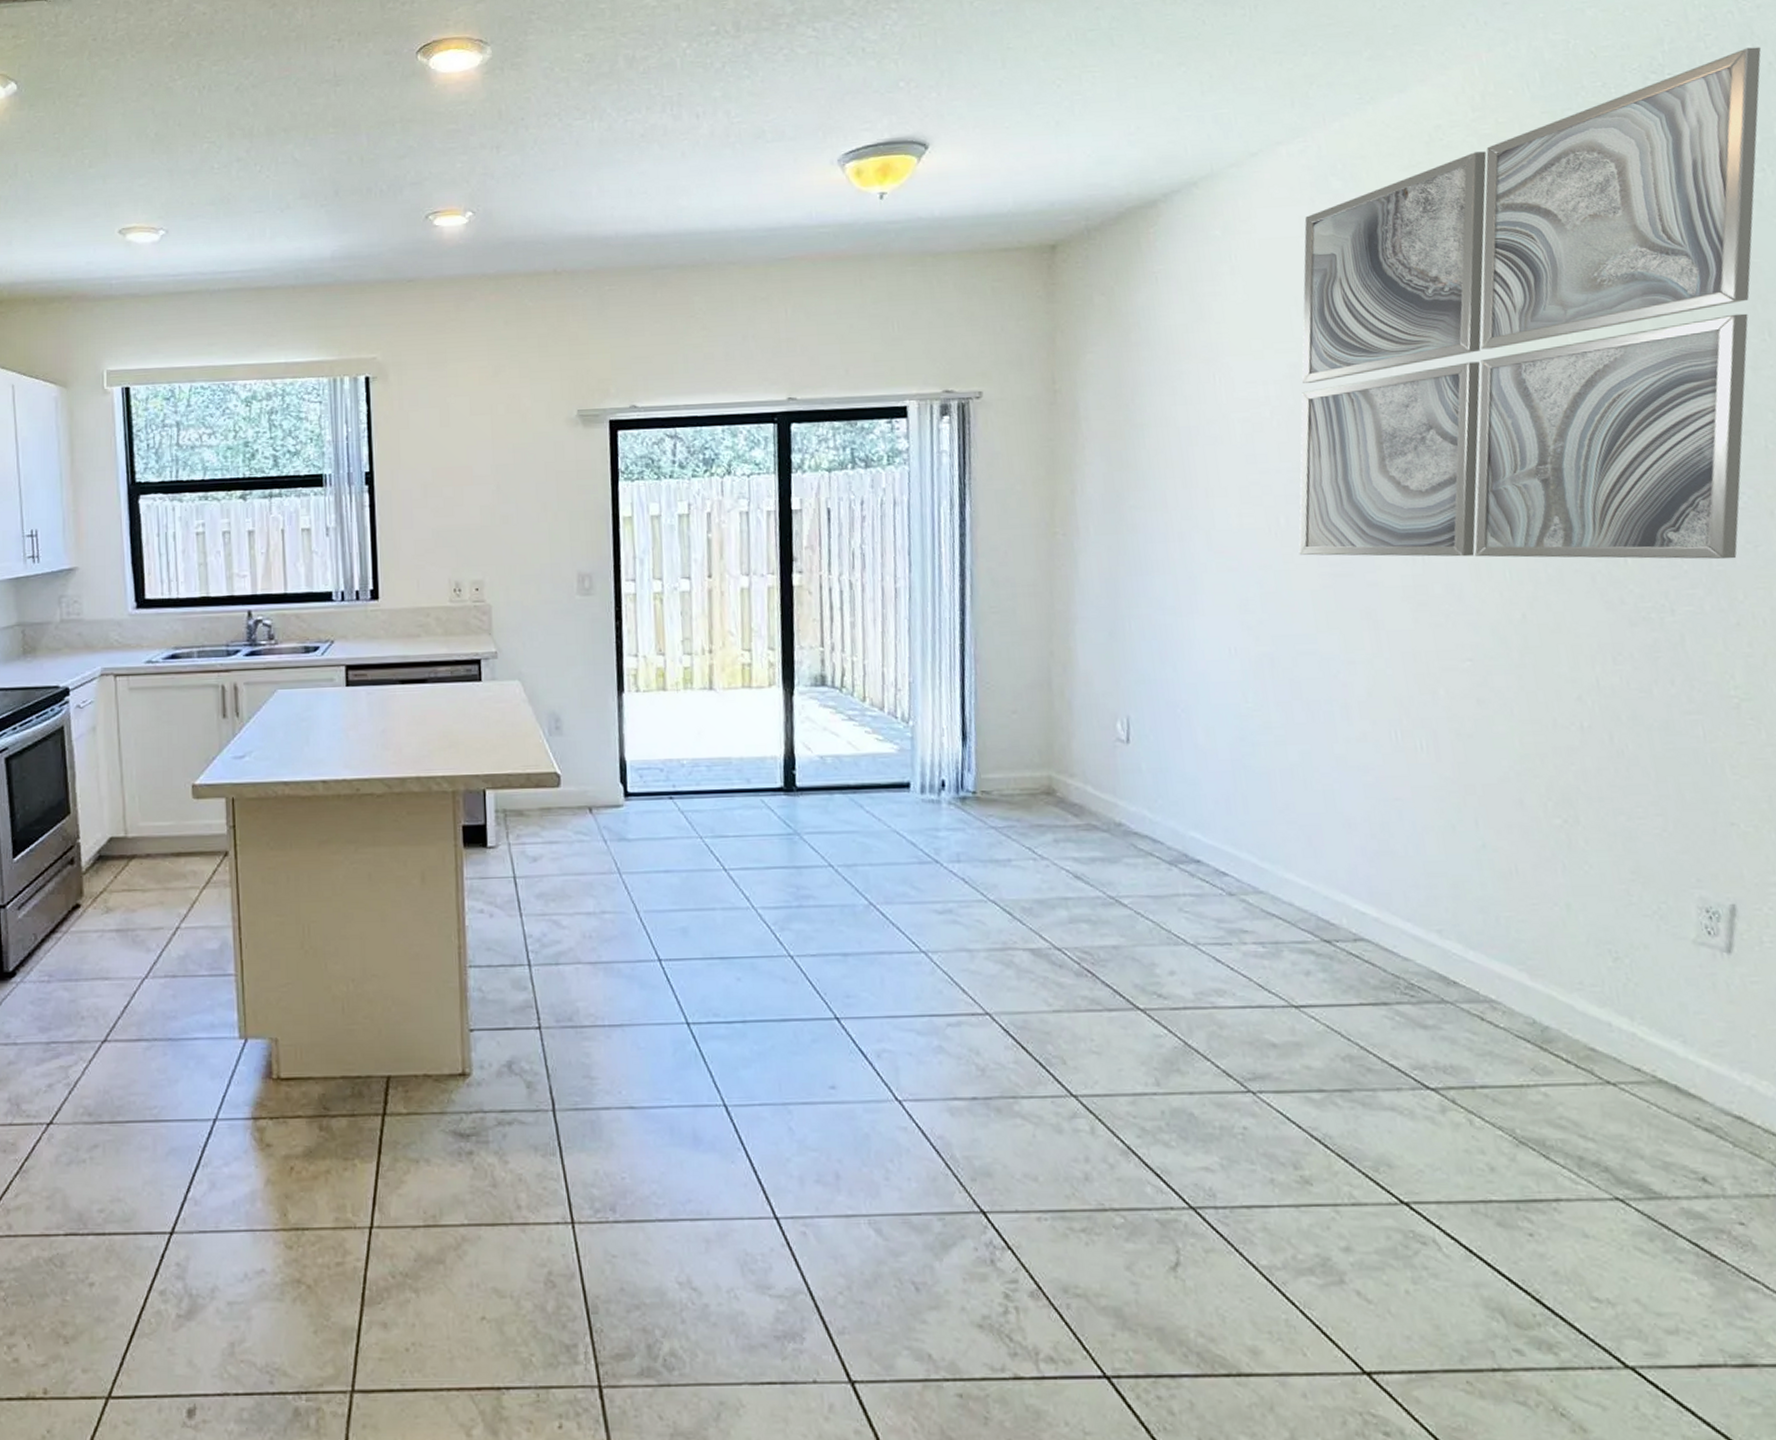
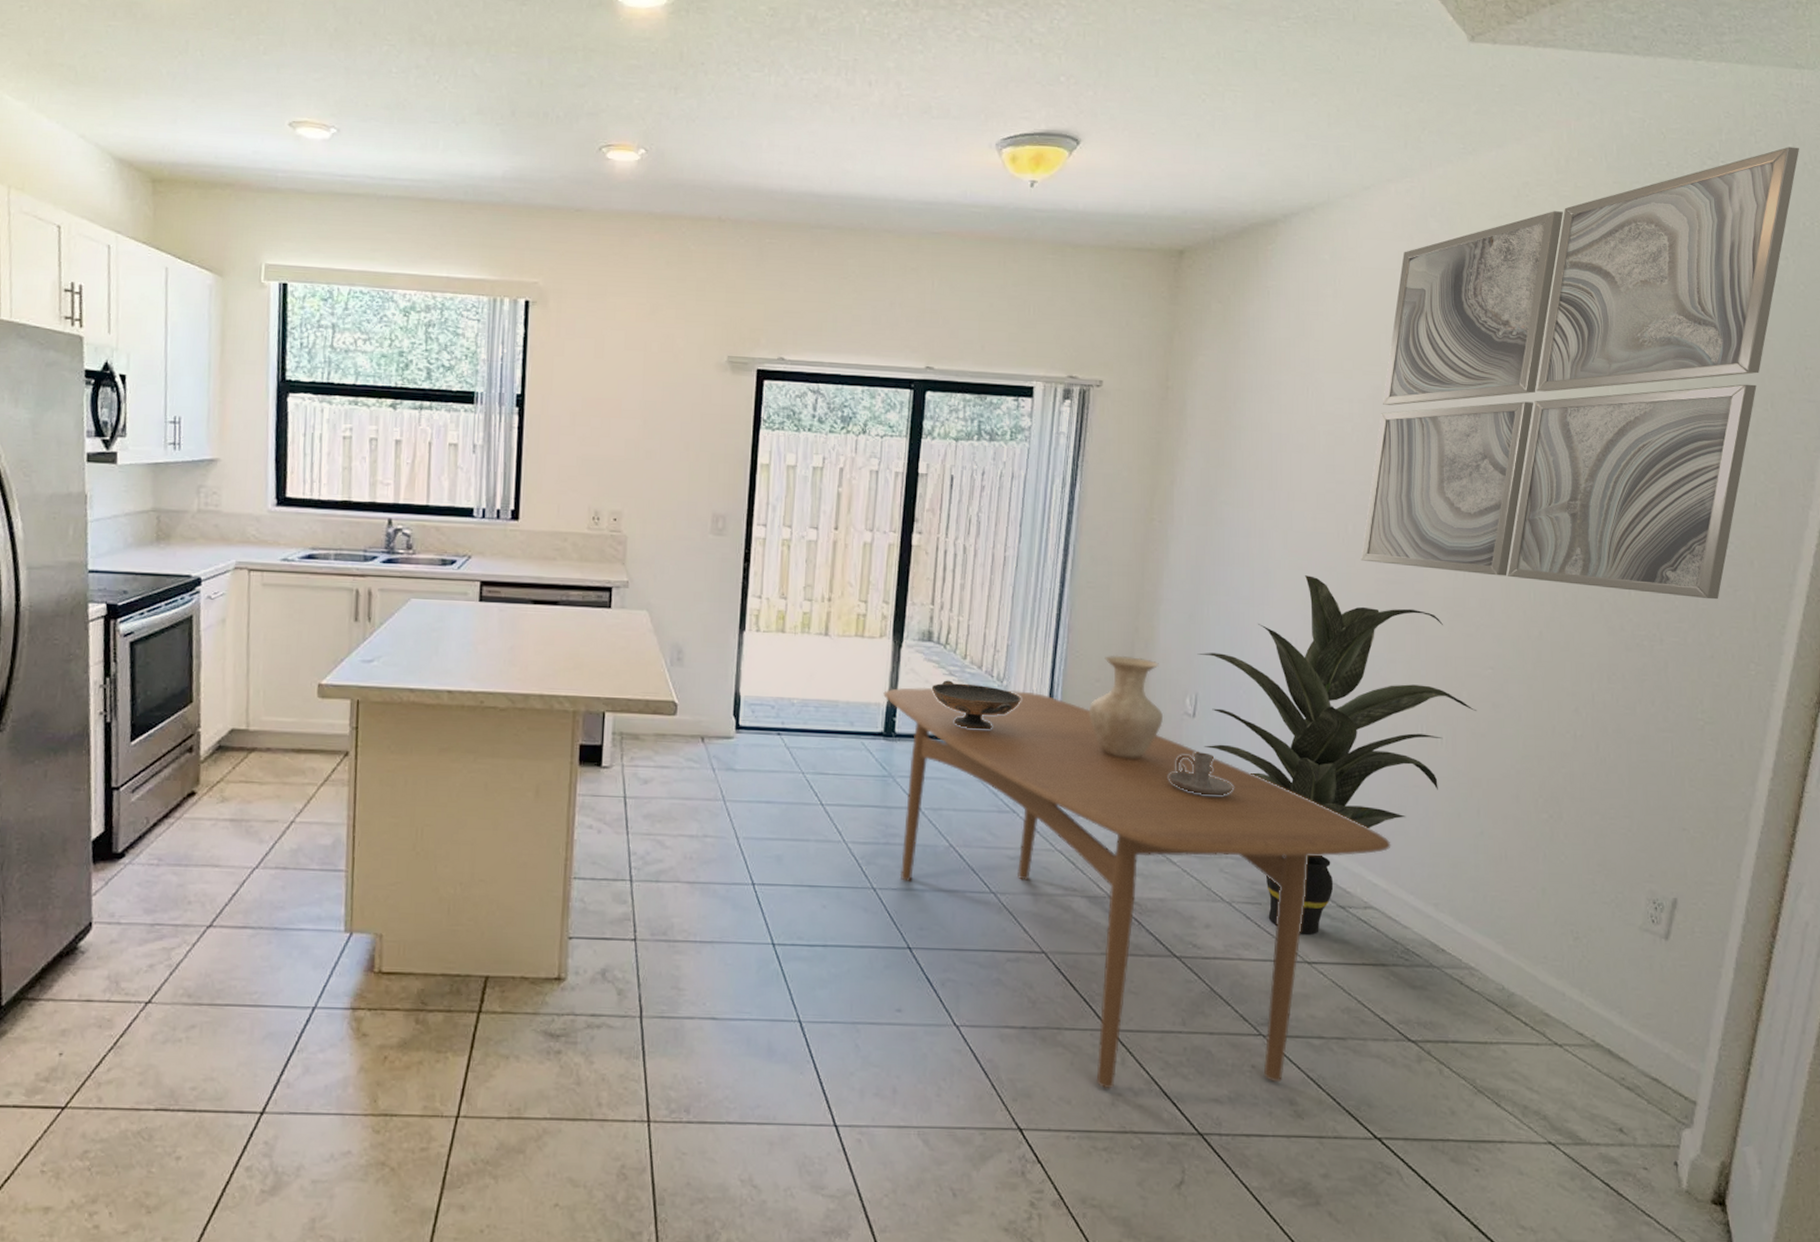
dining table: none [779,730,1377,1161] -> present [883,687,1391,1088]
decorative bowl: none [830,725,931,777] -> present [931,680,1021,730]
vase: none [1008,682,1094,794] -> present [1089,655,1163,758]
candle holder: none [1107,780,1183,828] -> present [1169,752,1233,796]
indoor plant: none [1123,577,1460,975] -> present [1197,575,1478,935]

